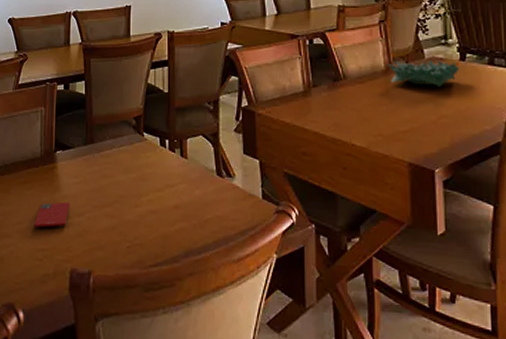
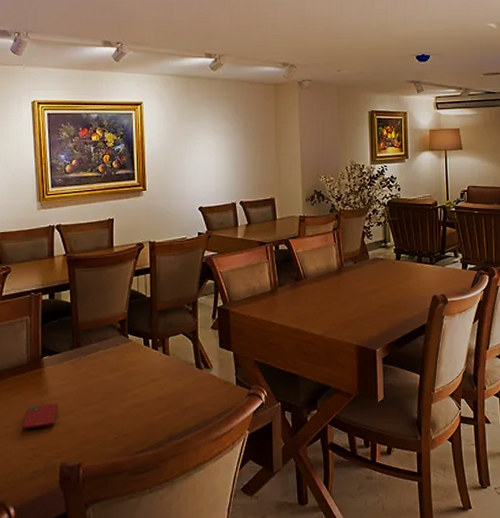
decorative bowl: present [388,61,460,87] -> none [340,261,396,282]

